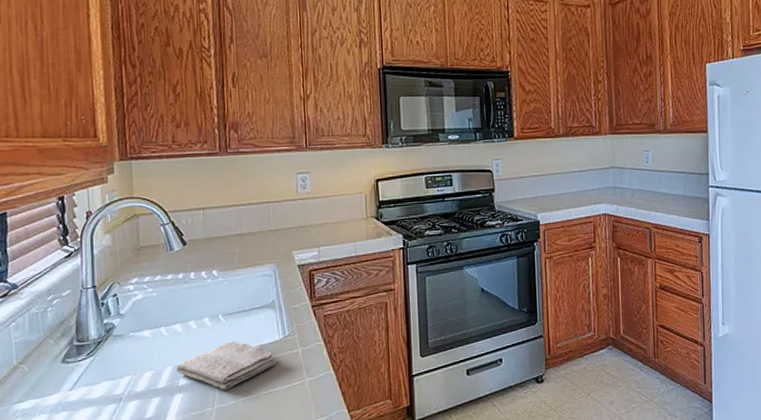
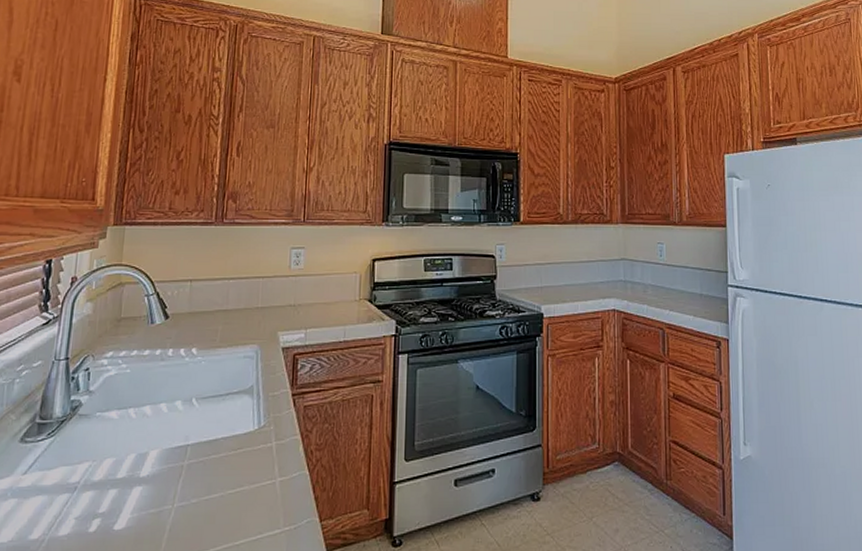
washcloth: present [176,340,276,390] -> none [139,428,247,486]

